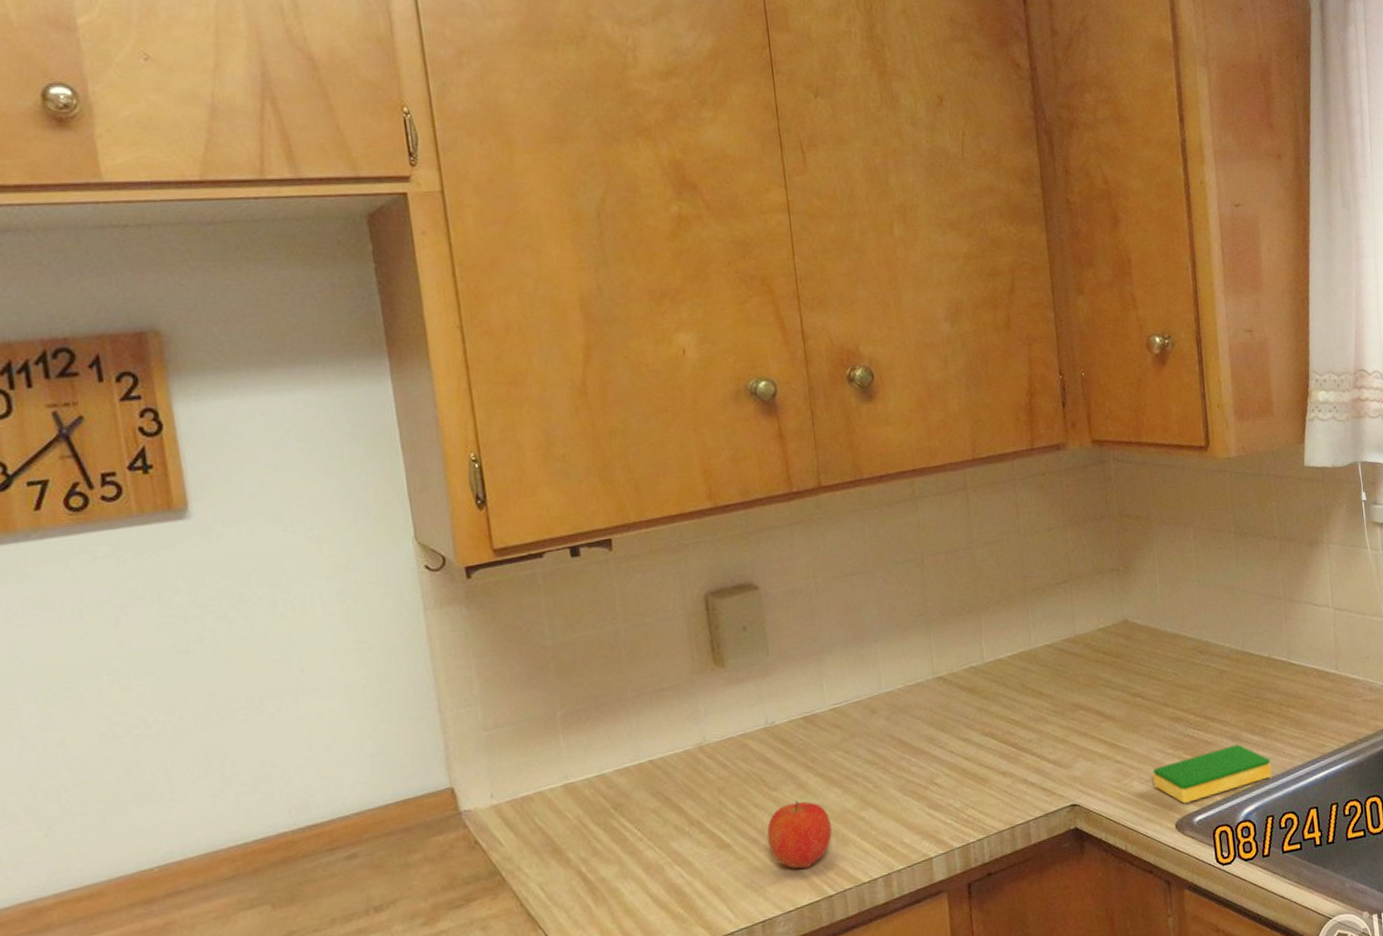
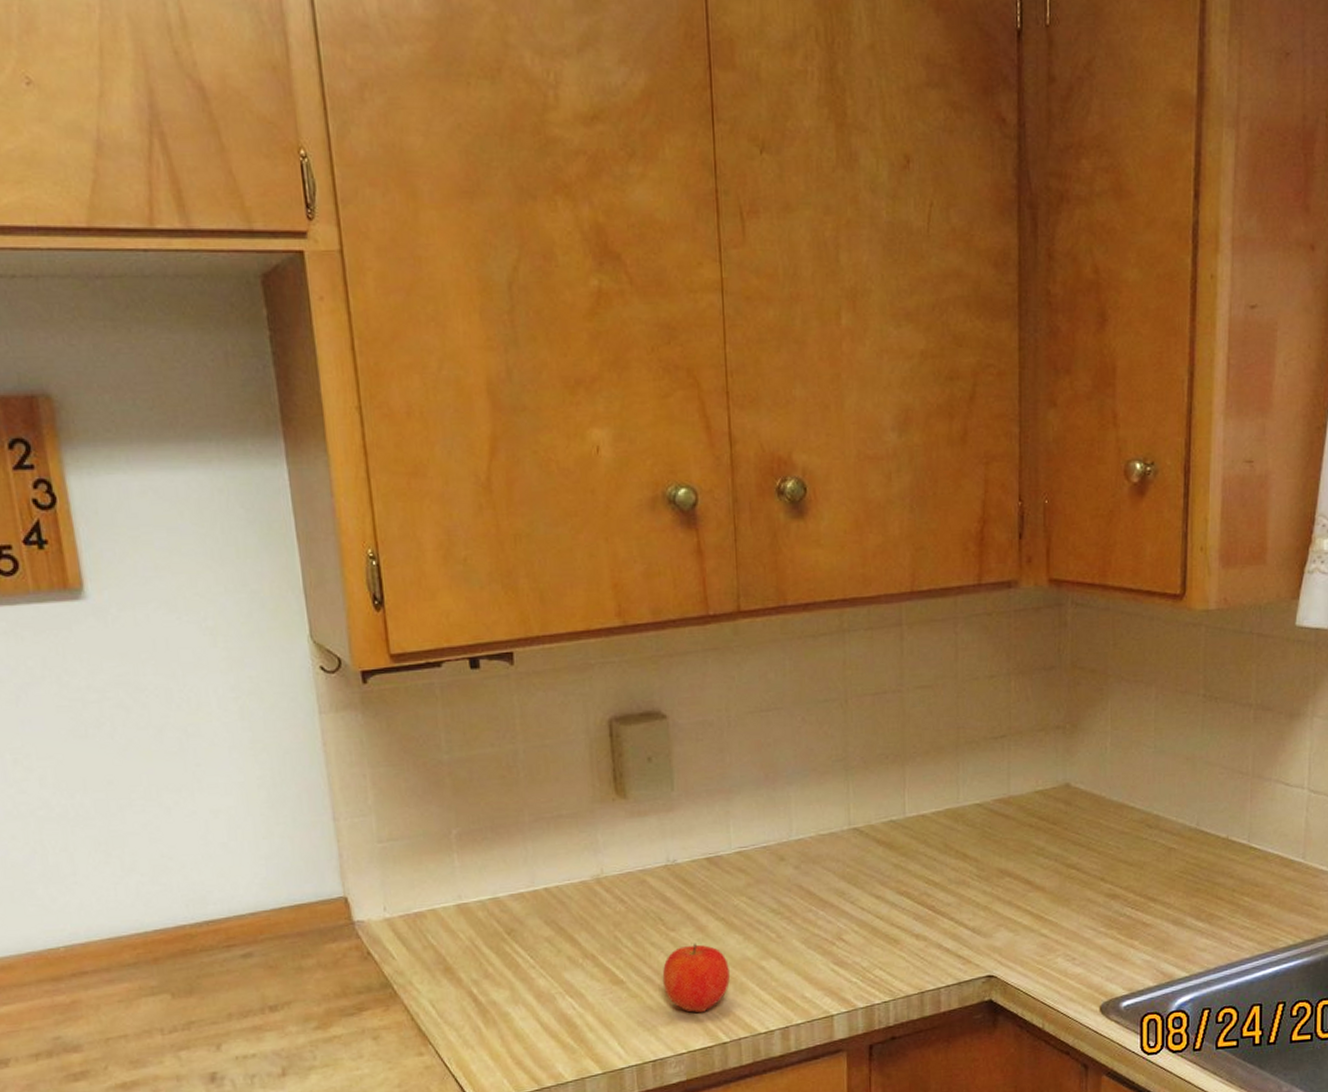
dish sponge: present [1153,744,1272,804] -> none [1081,929,1215,986]

